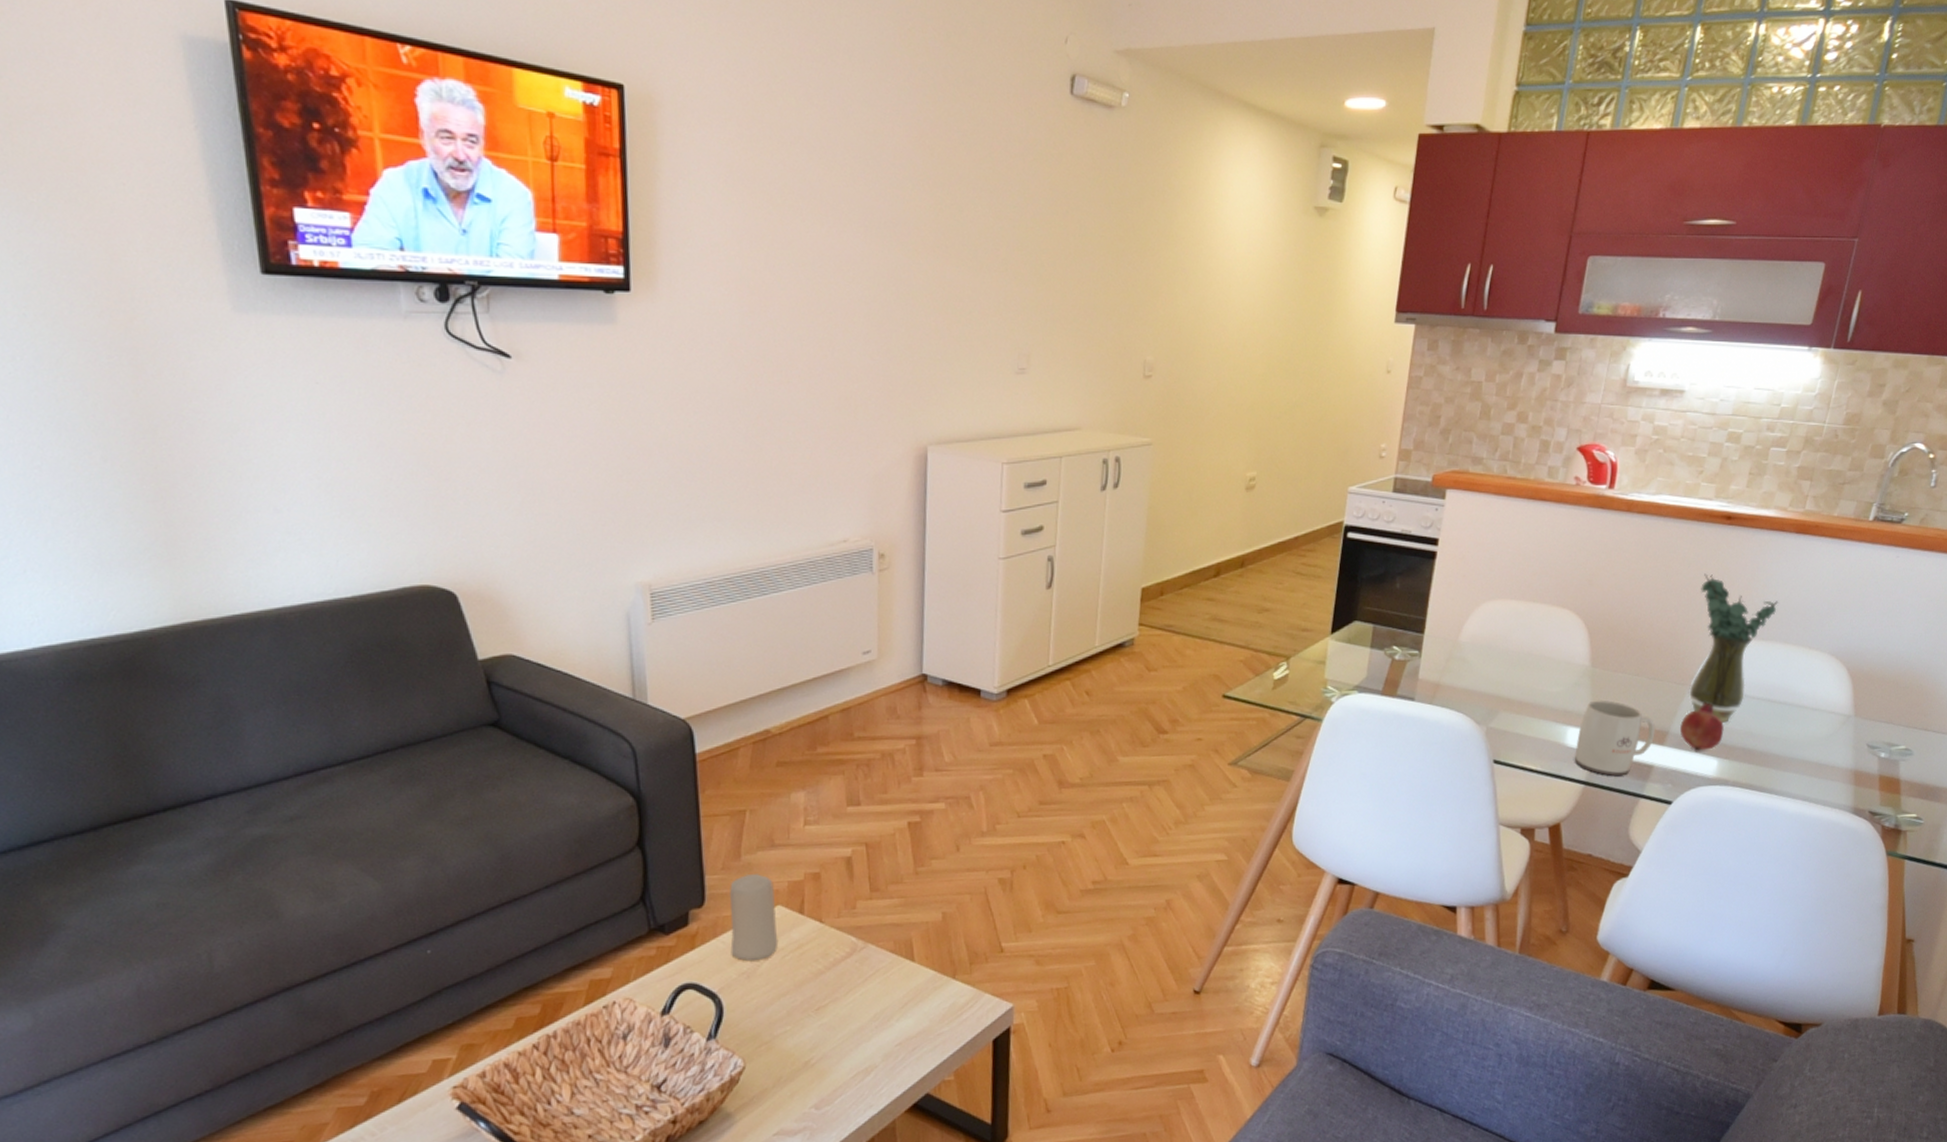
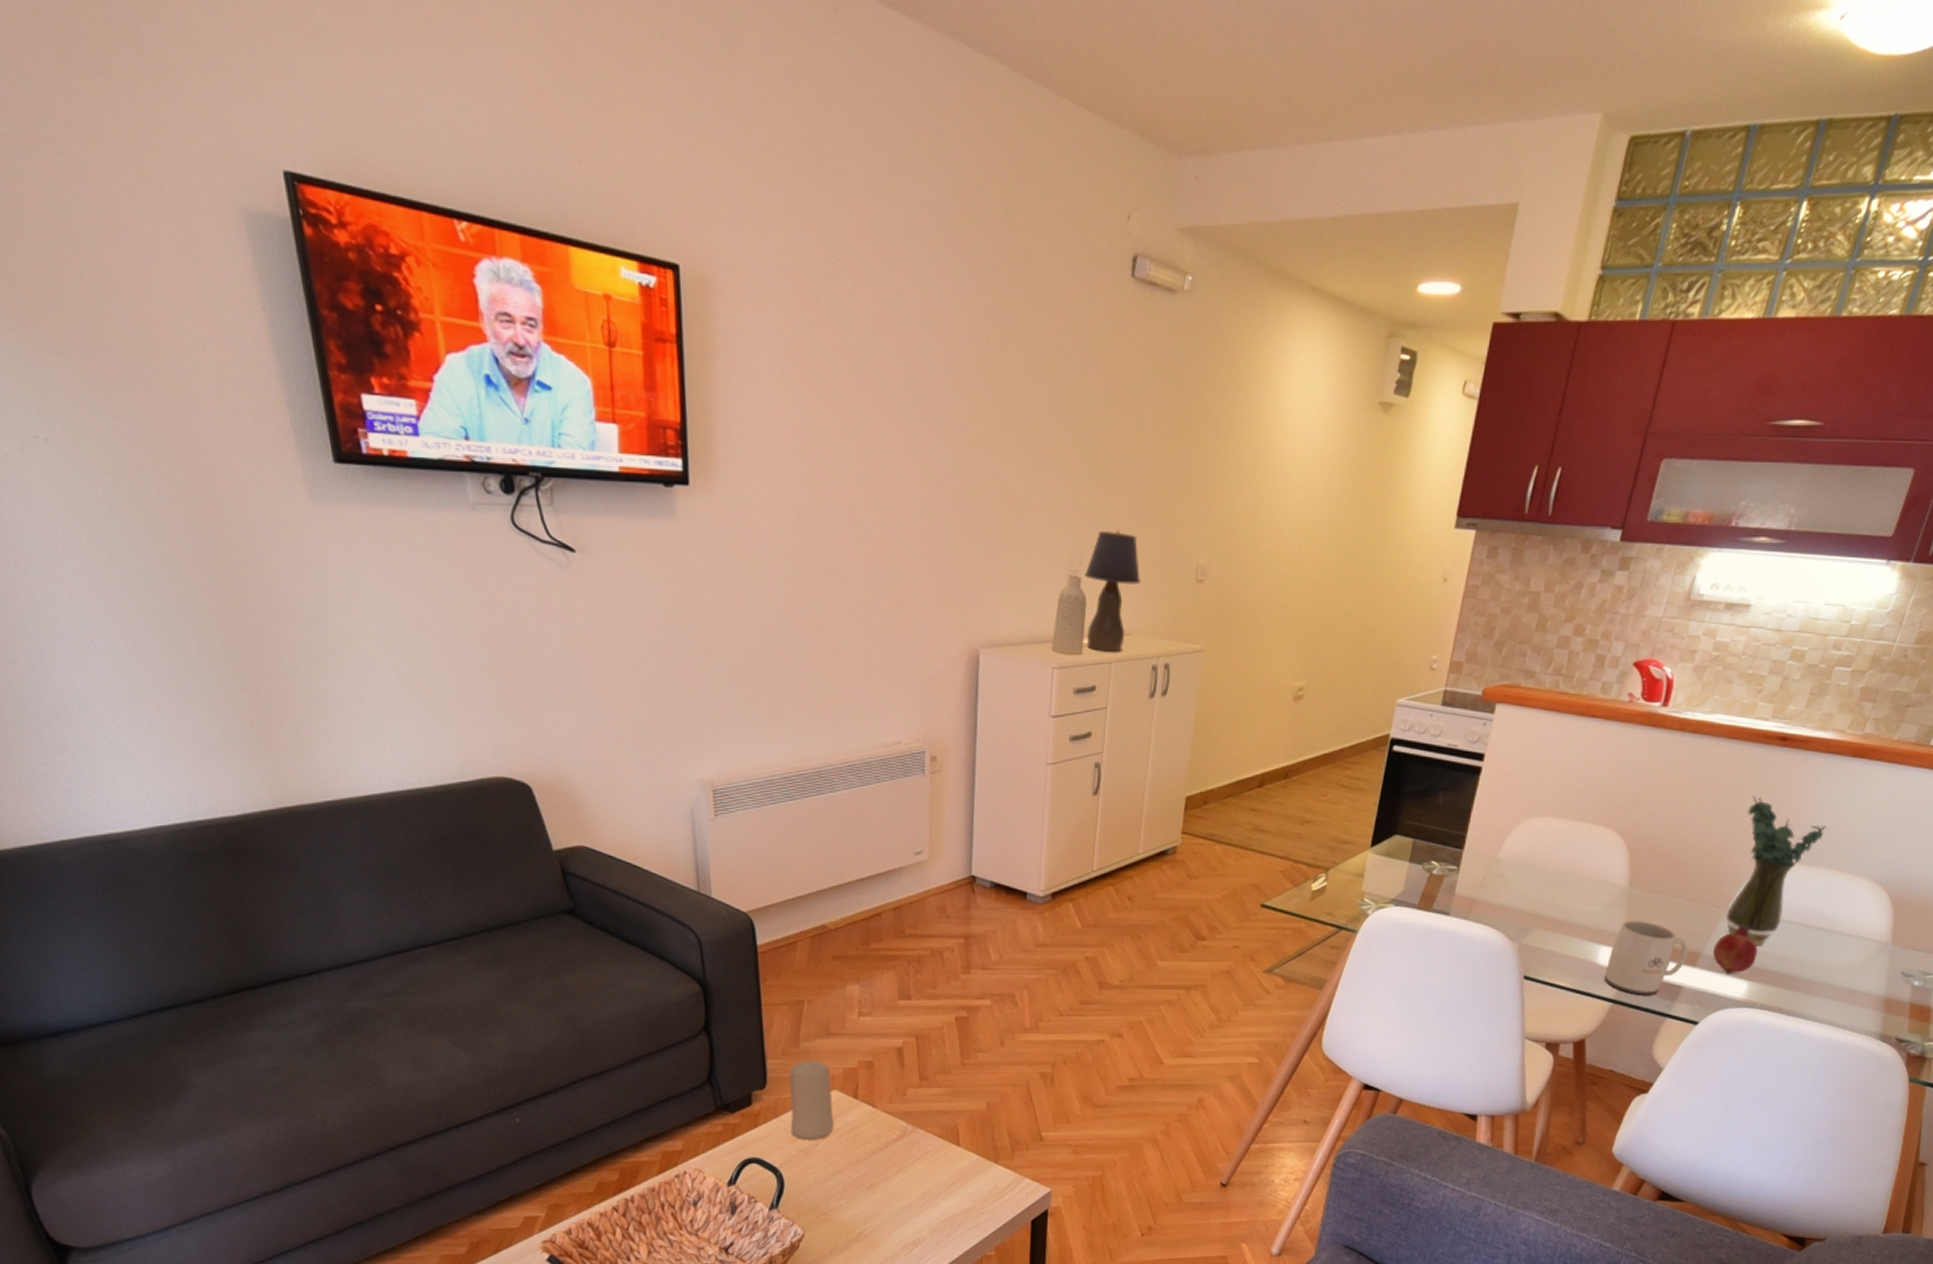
vase: none [1000,373,1035,450] -> present [1051,575,1087,655]
table lamp: none [1032,329,1088,448] -> present [1085,530,1140,653]

